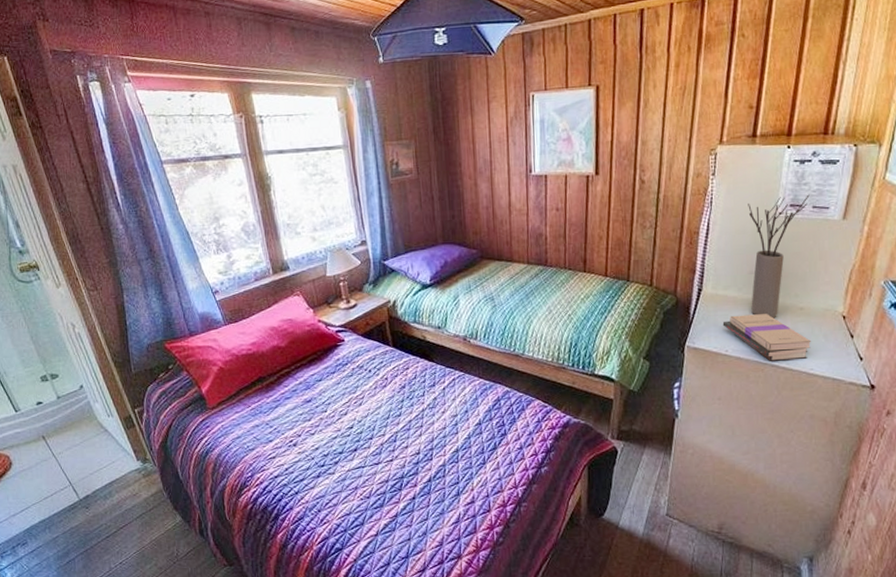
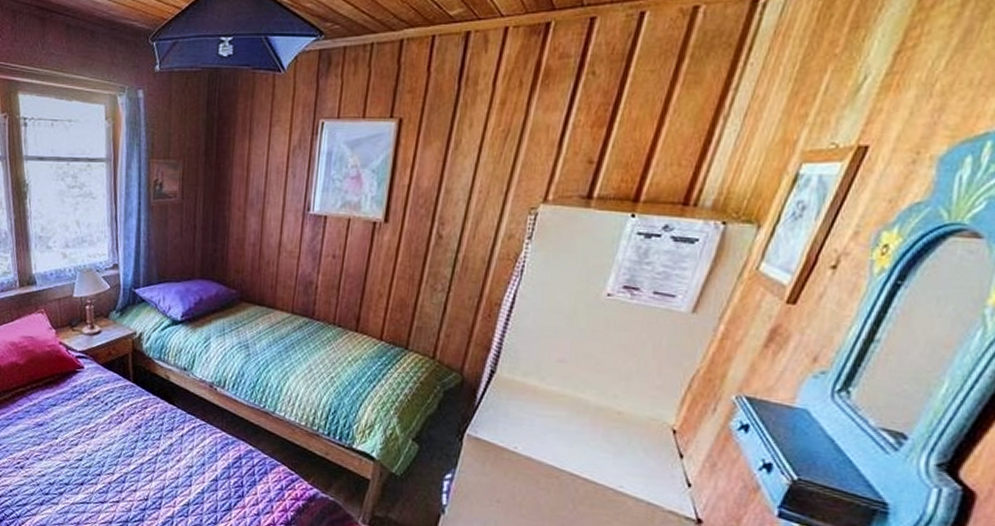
books: present [722,314,812,361] -> none [515,407,627,473]
vase: present [748,194,810,319] -> none [553,275,652,419]

